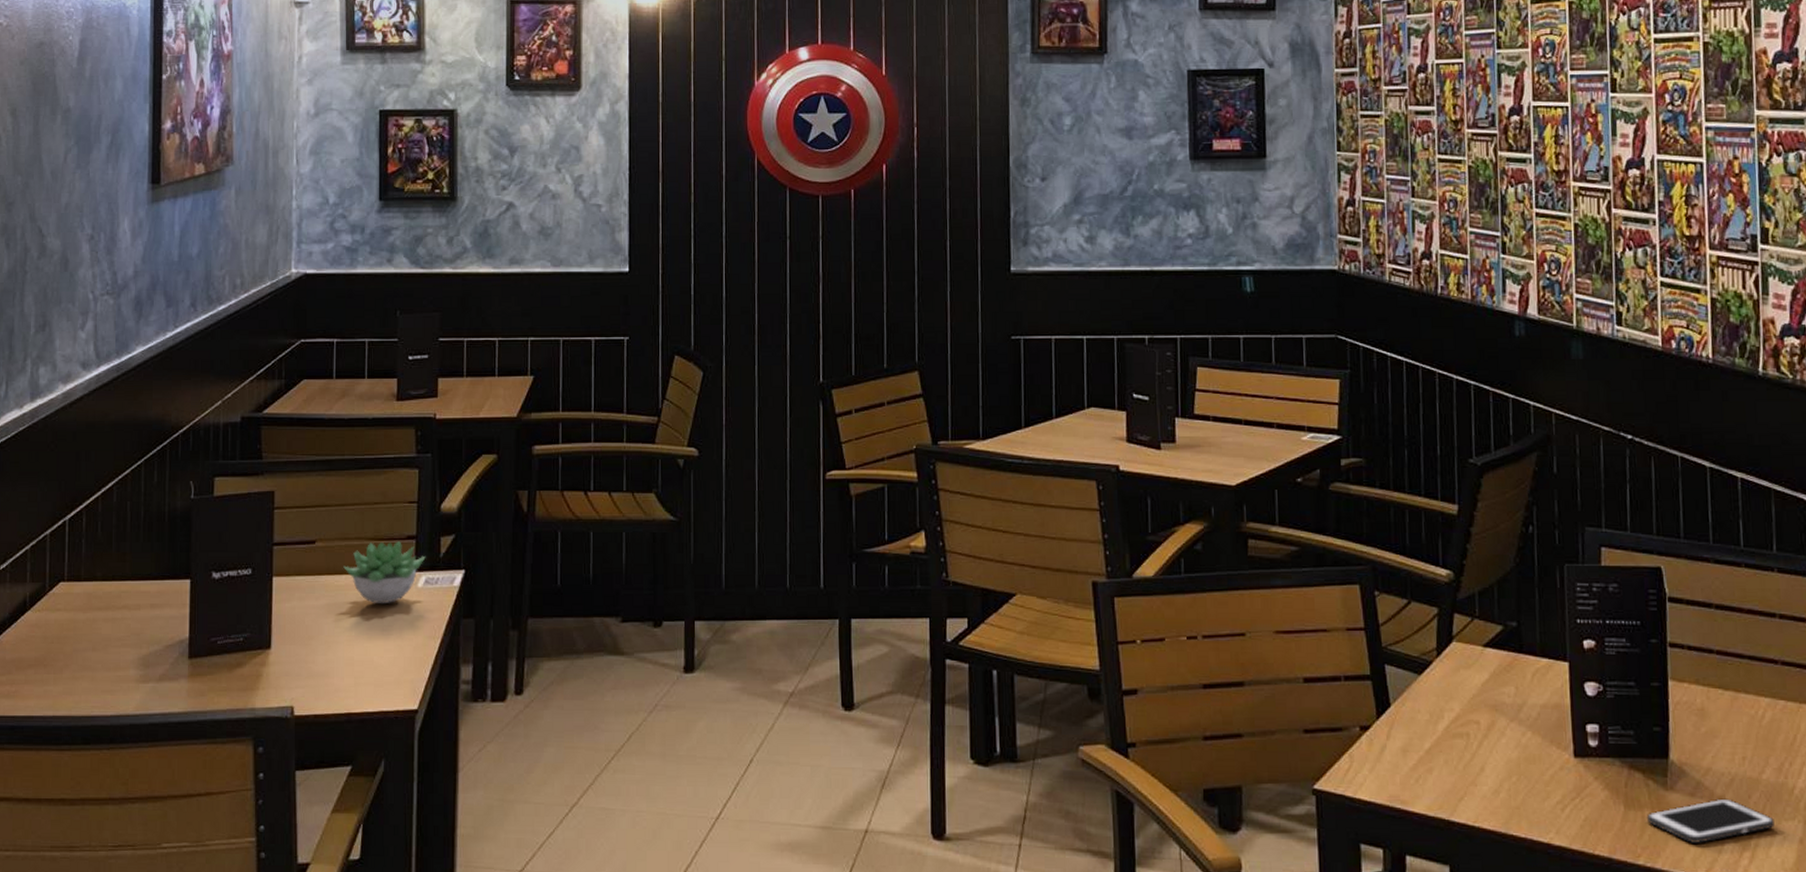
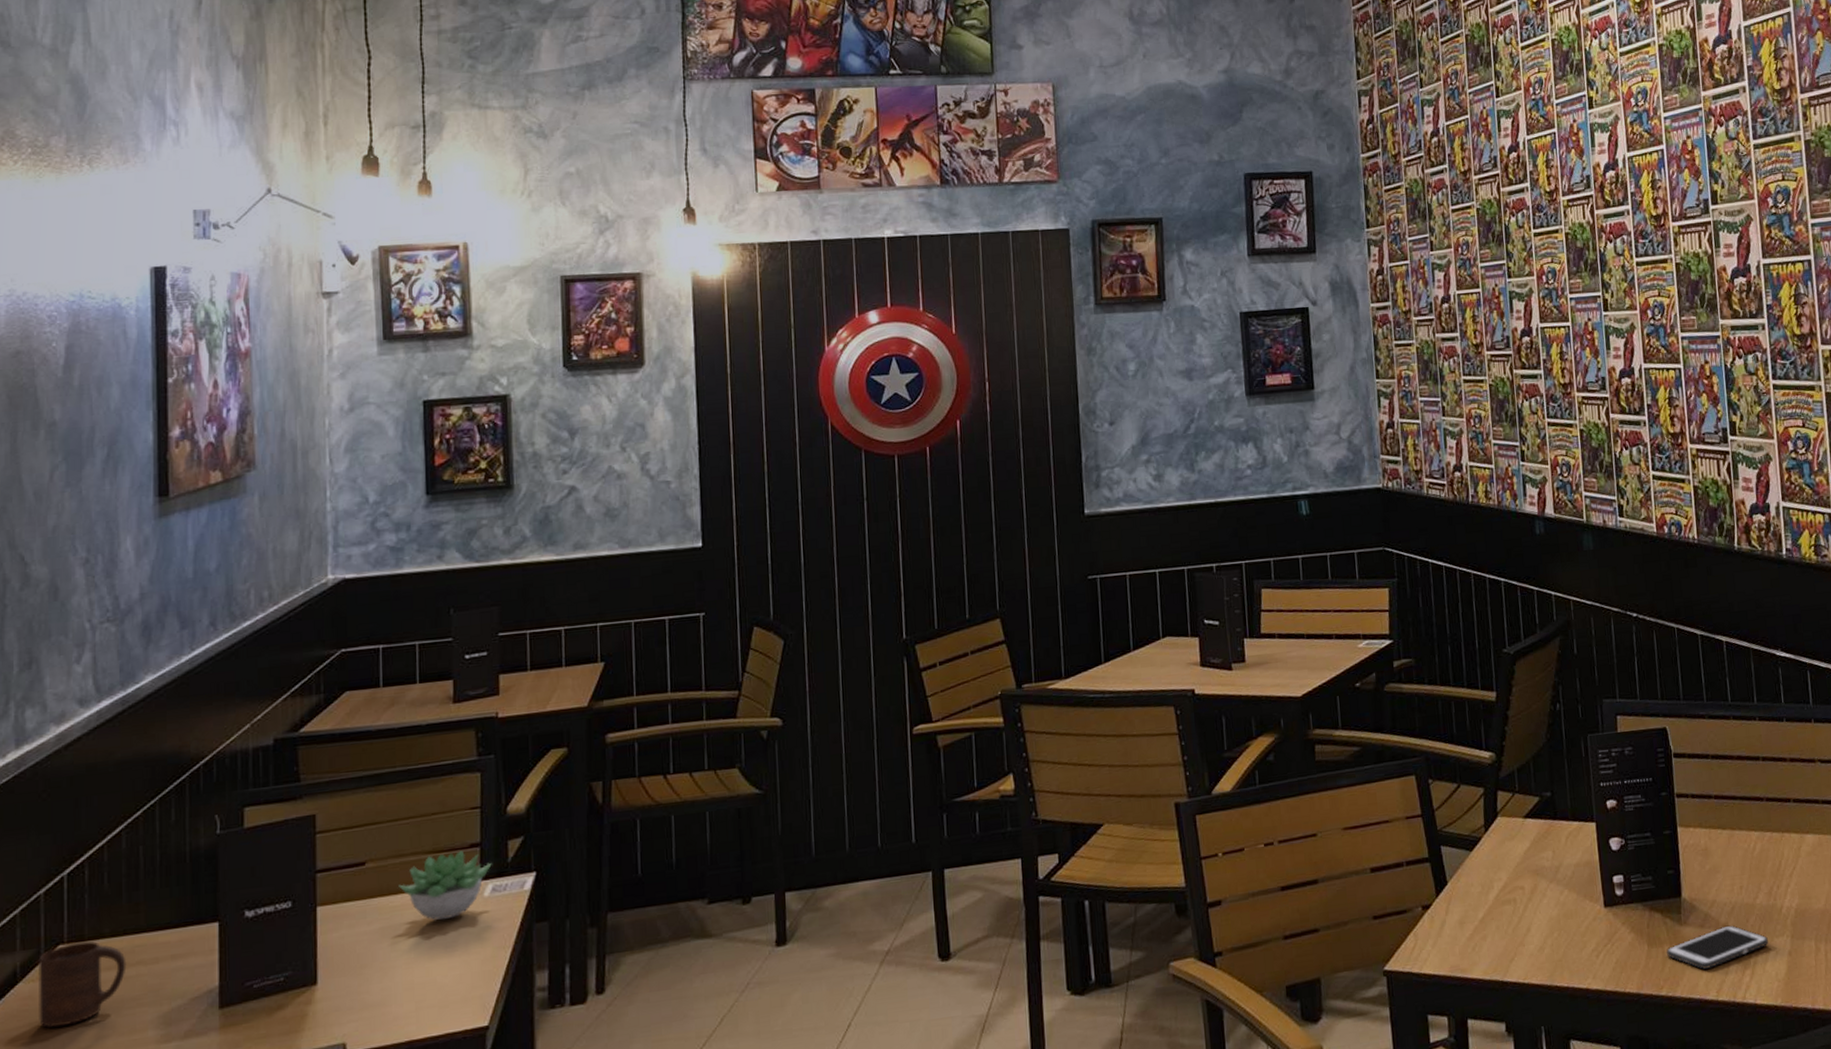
cup: none [43,581,114,655] -> present [38,941,127,1028]

